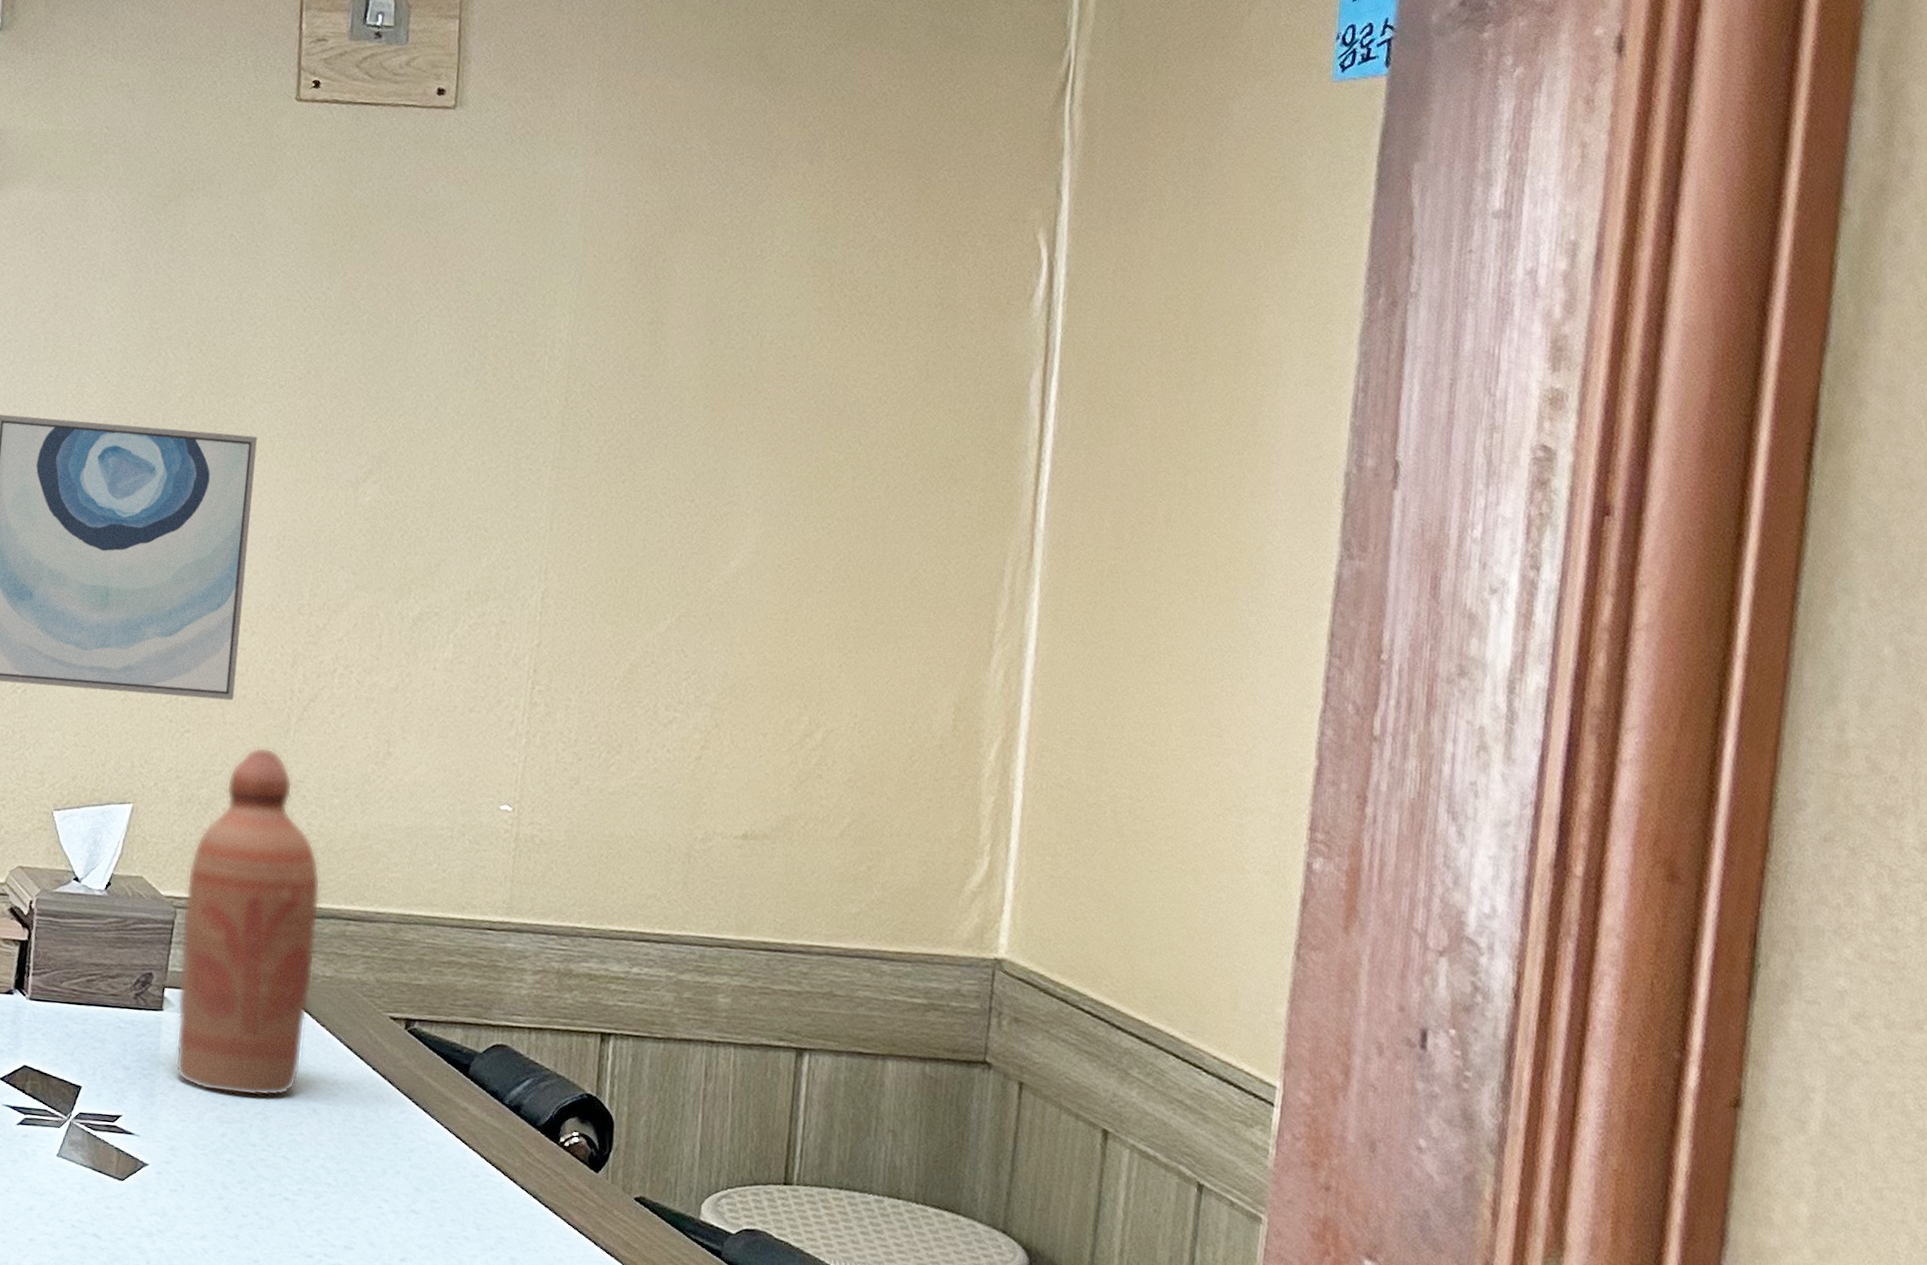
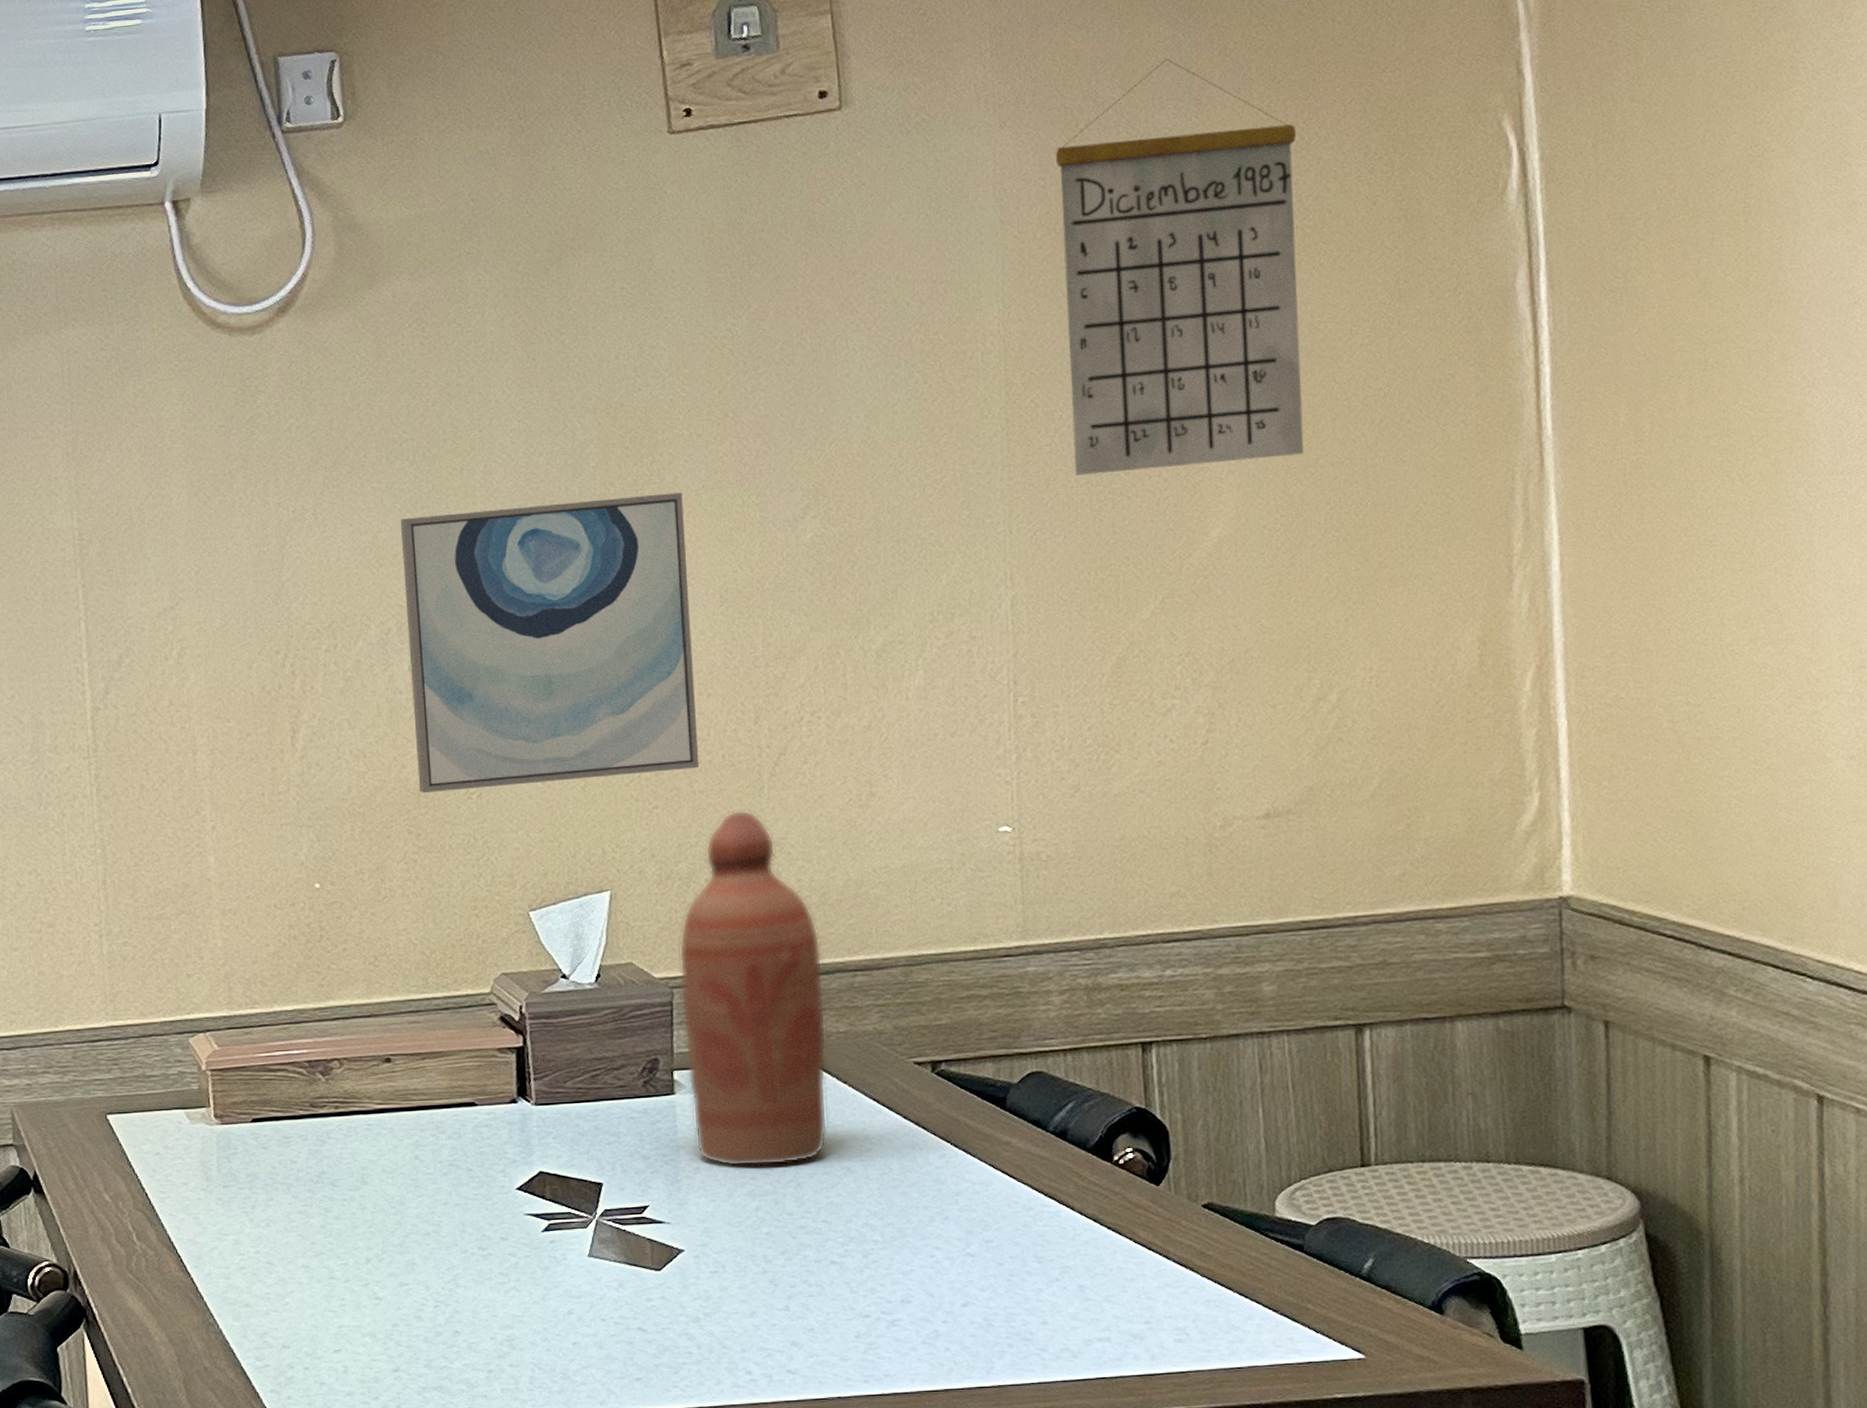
calendar: none [617,119,857,505] -> present [1056,59,1304,476]

